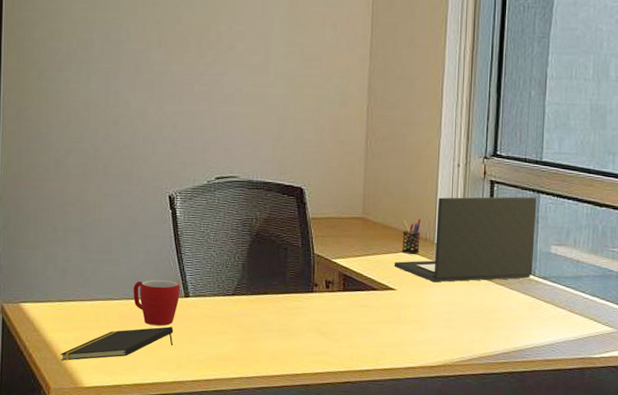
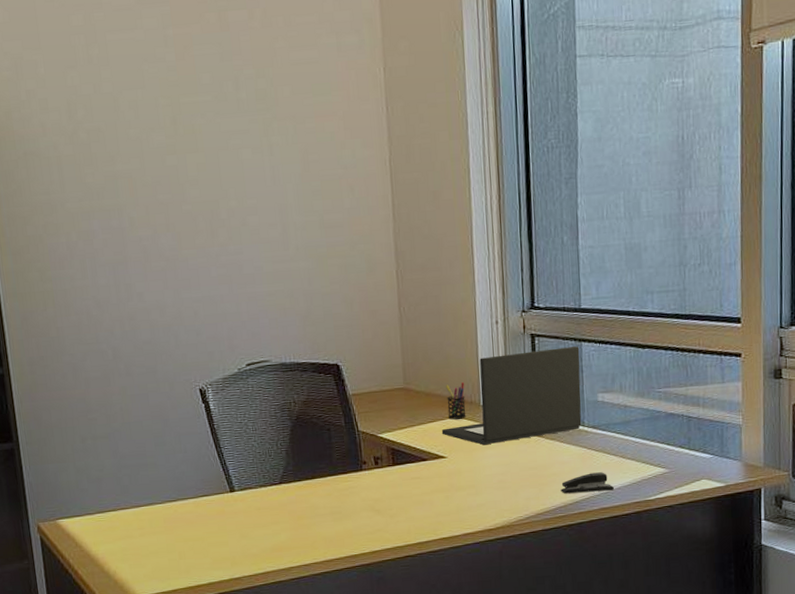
notepad: present [60,326,174,361] -> none [108,524,225,573]
mug: present [133,279,180,326] -> none [174,476,225,526]
stapler: none [505,323,559,343] -> present [560,472,614,494]

